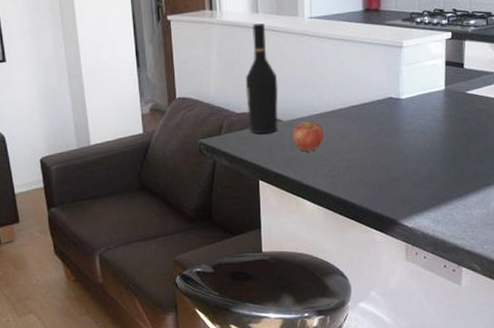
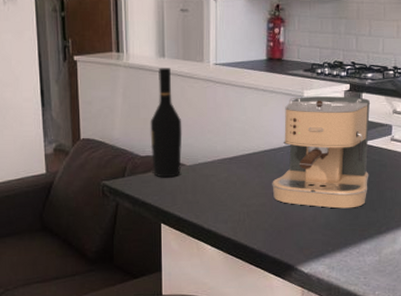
apple: present [292,121,324,152] -> none [195,166,226,196]
coffee maker: none [372,45,475,161] -> present [272,96,371,209]

